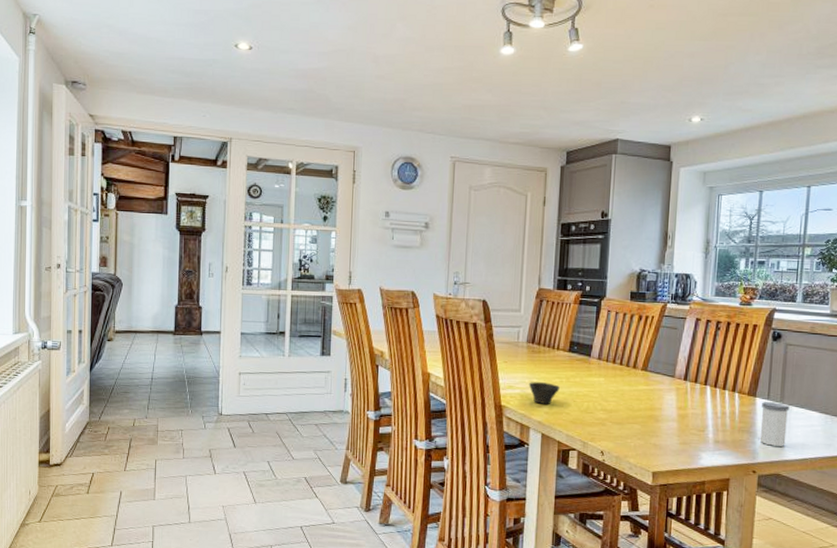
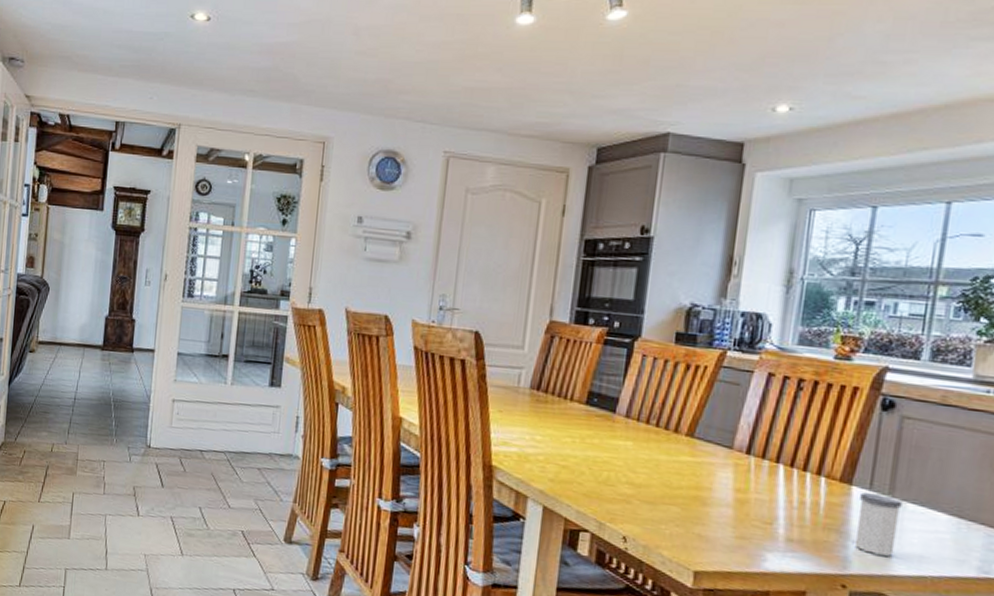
cup: present [528,382,560,404] -> none [529,439,571,470]

